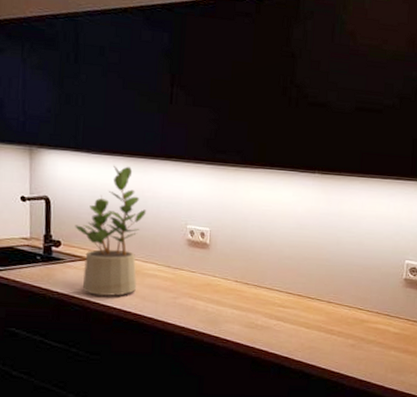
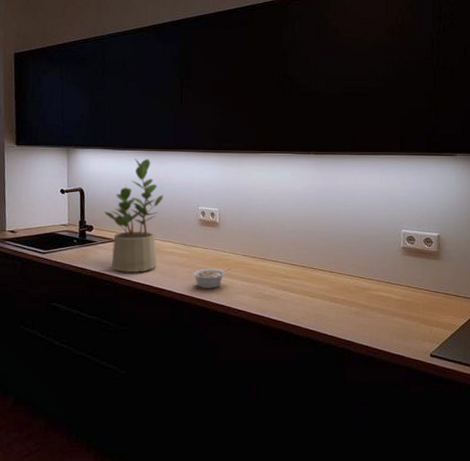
legume: none [177,294,222,316] -> present [193,268,232,288]

